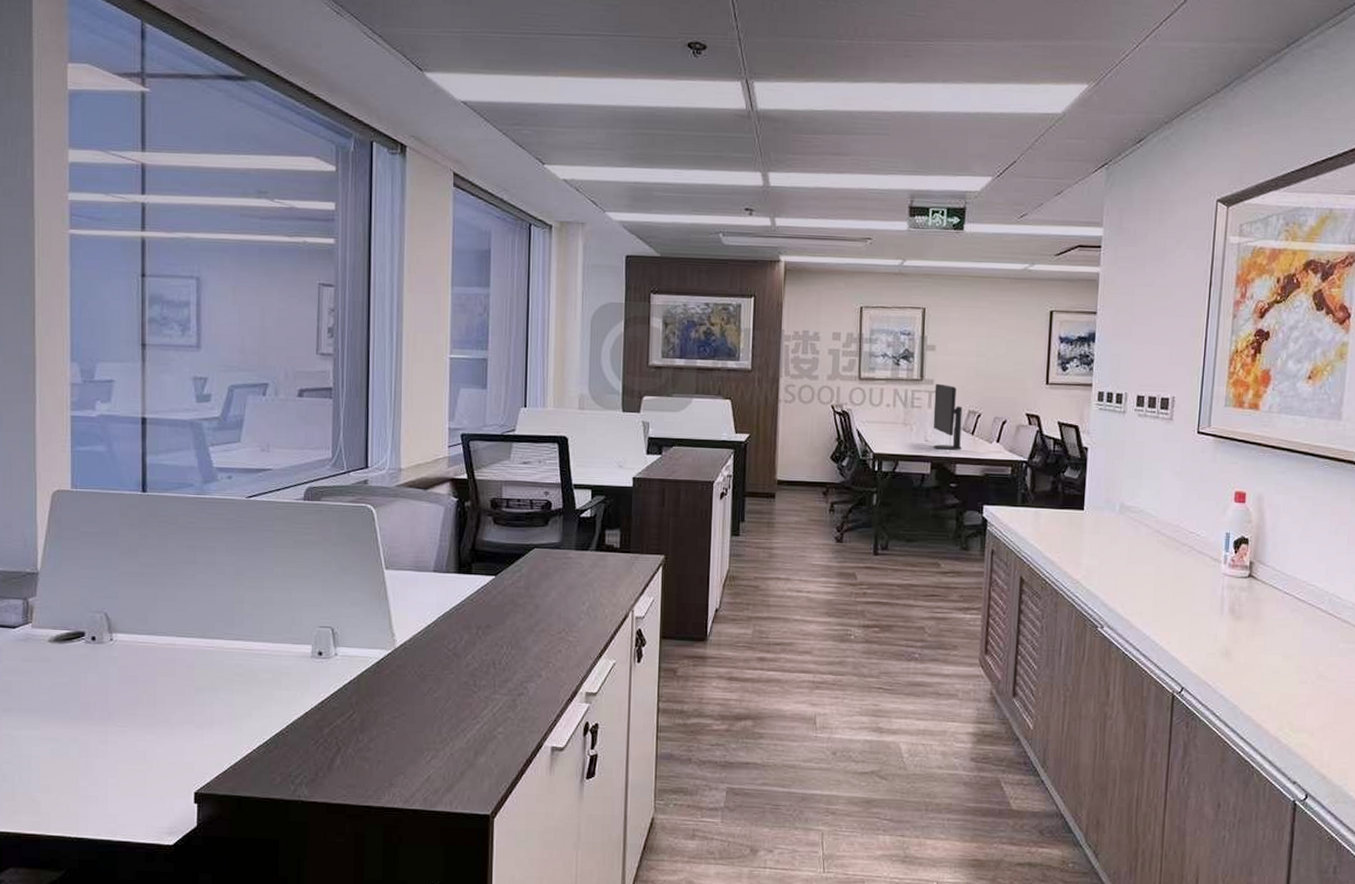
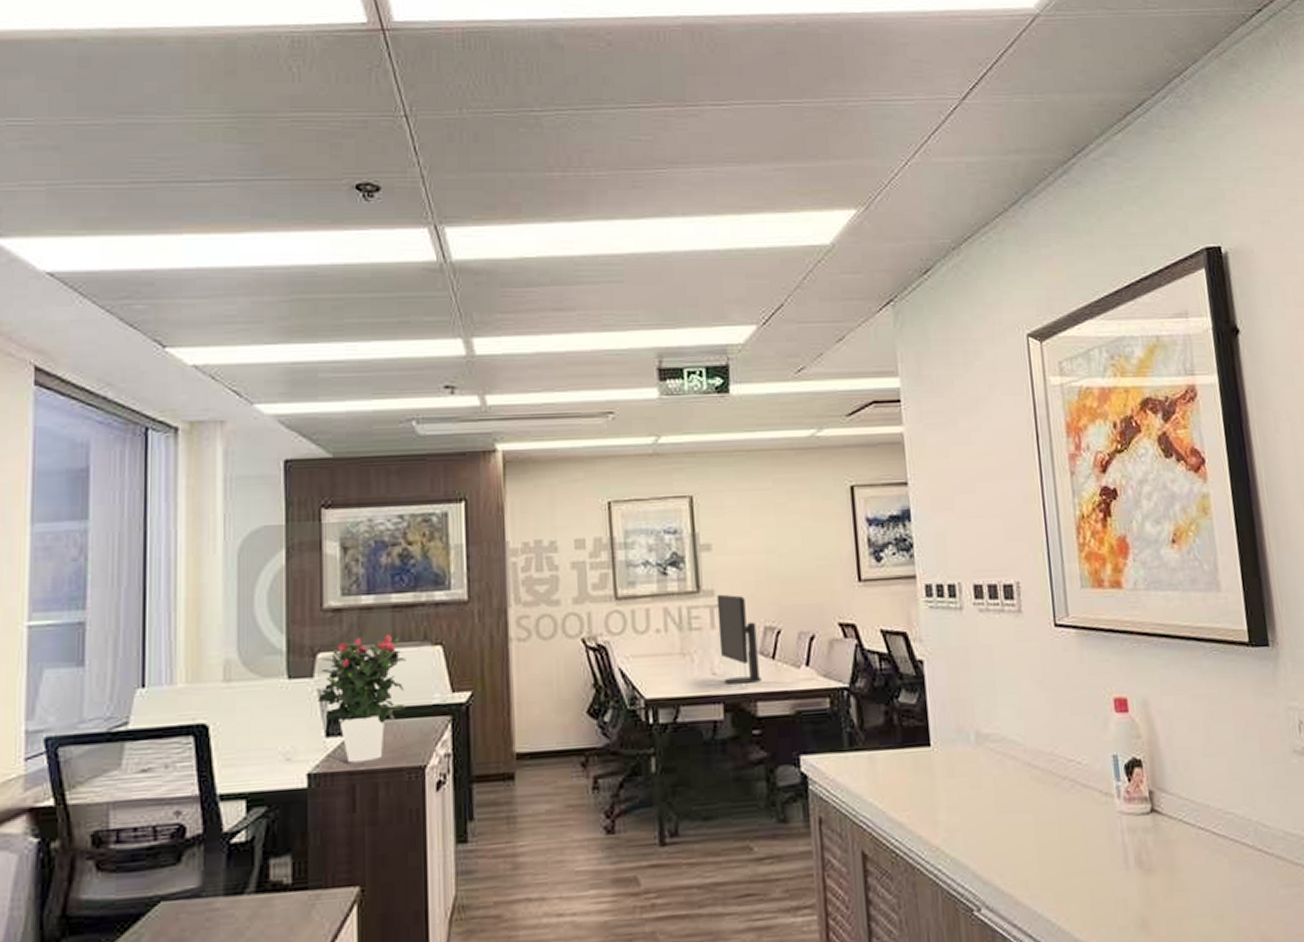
potted flower: none [642,388,704,474] -> present [318,635,407,763]

